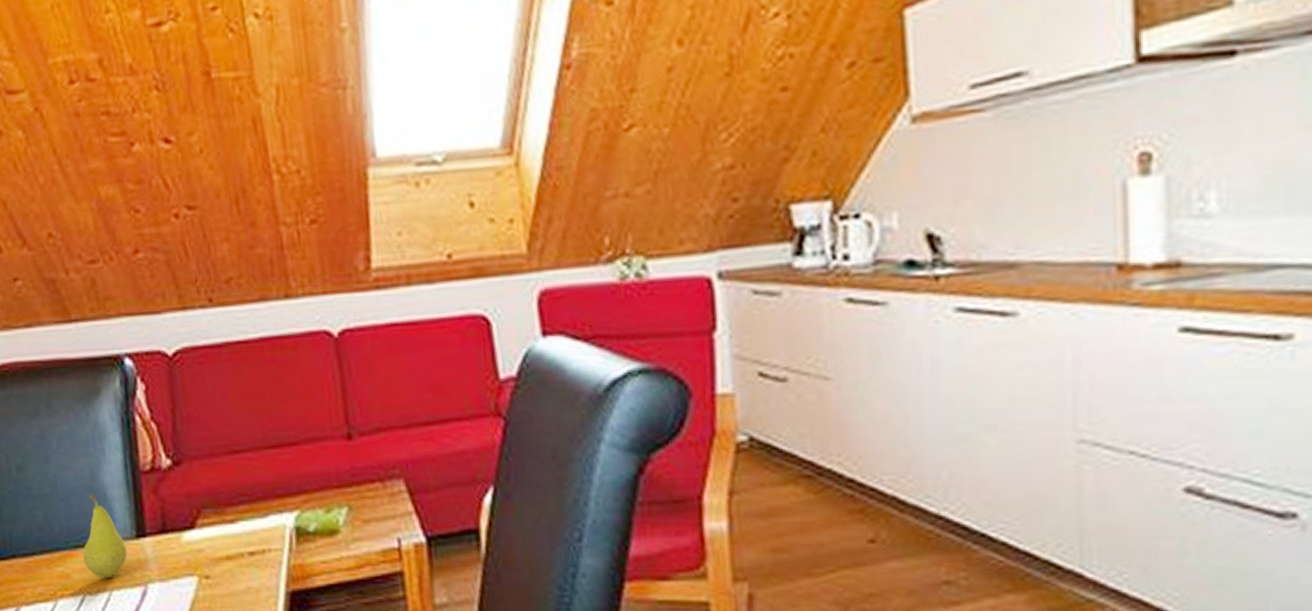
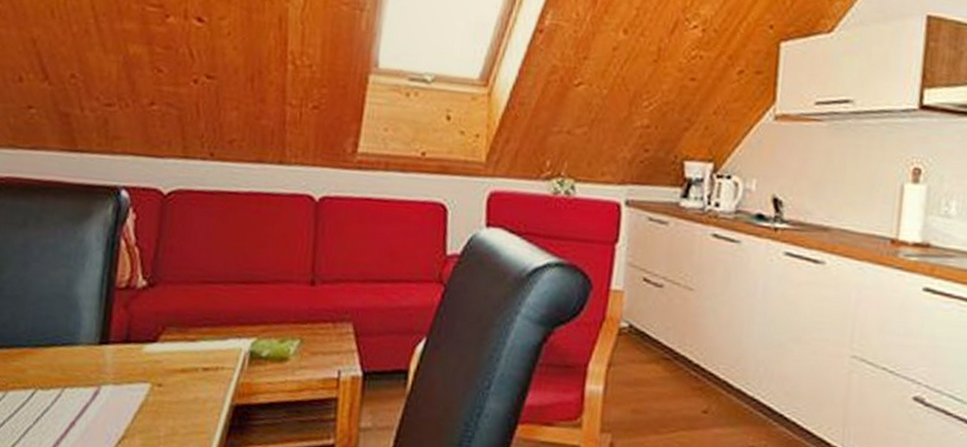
fruit: present [83,494,127,578] -> none [42,301,88,377]

